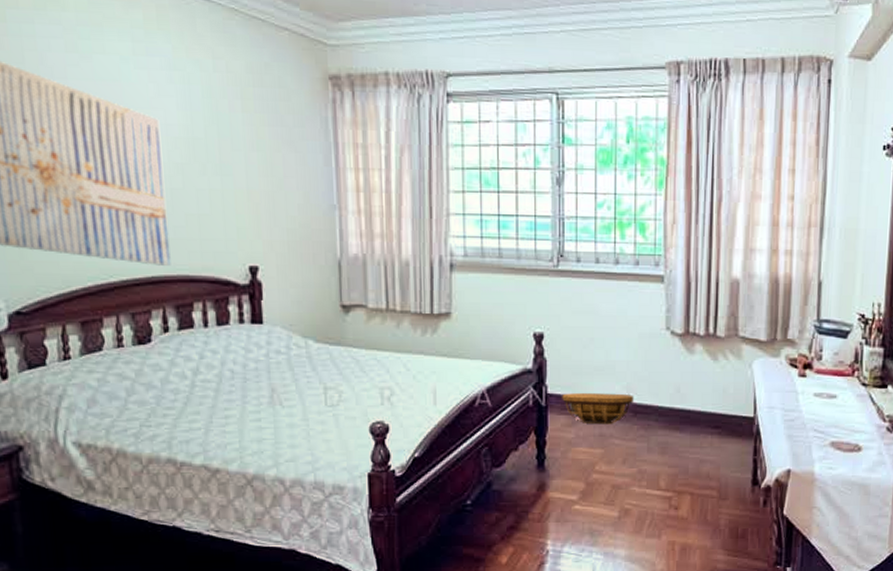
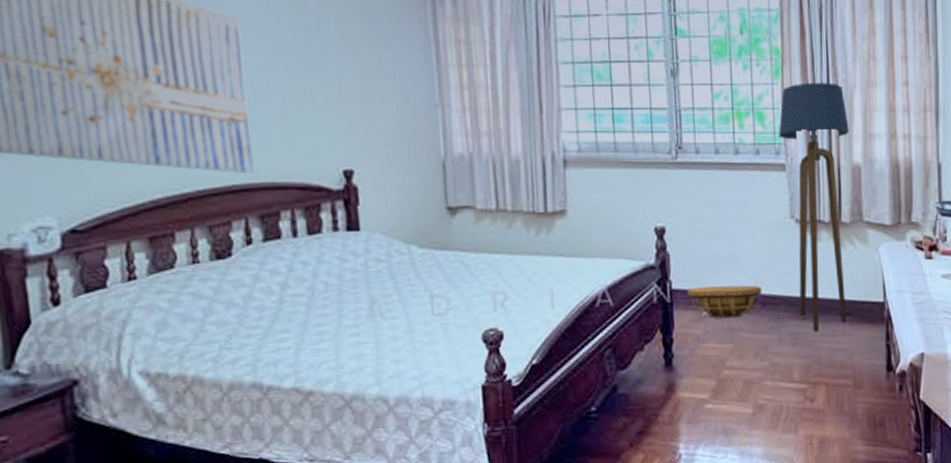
floor lamp: none [659,194,730,443] -> present [778,82,849,332]

